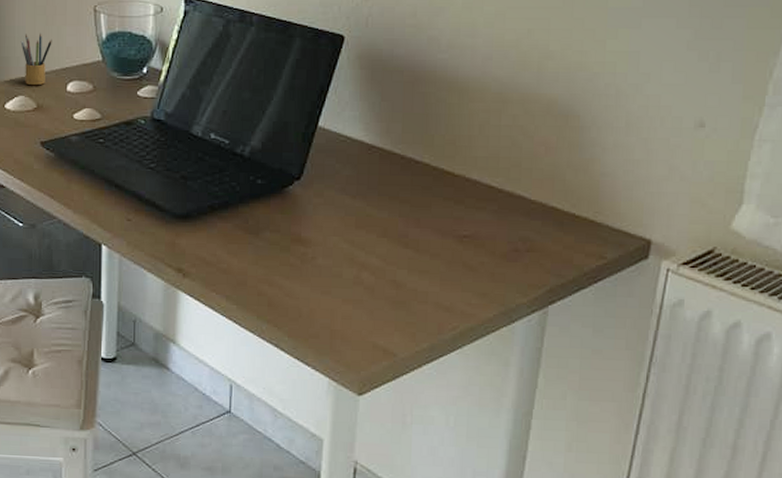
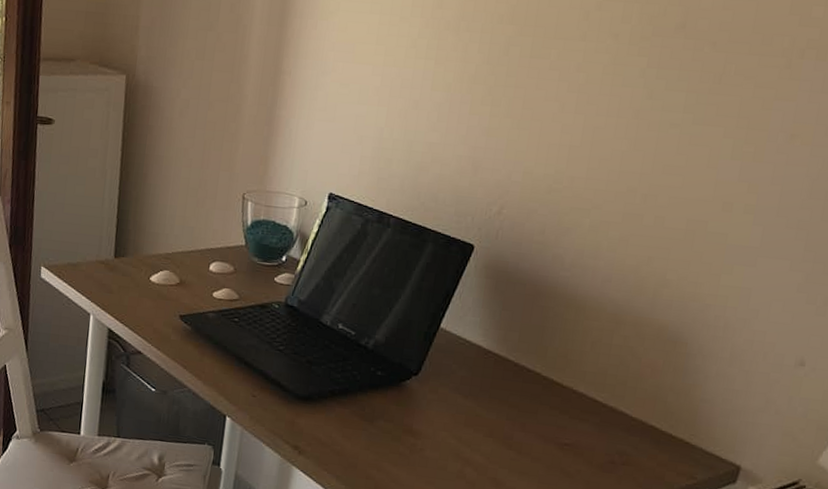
pencil box: present [20,32,52,86] -> none [171,213,201,263]

